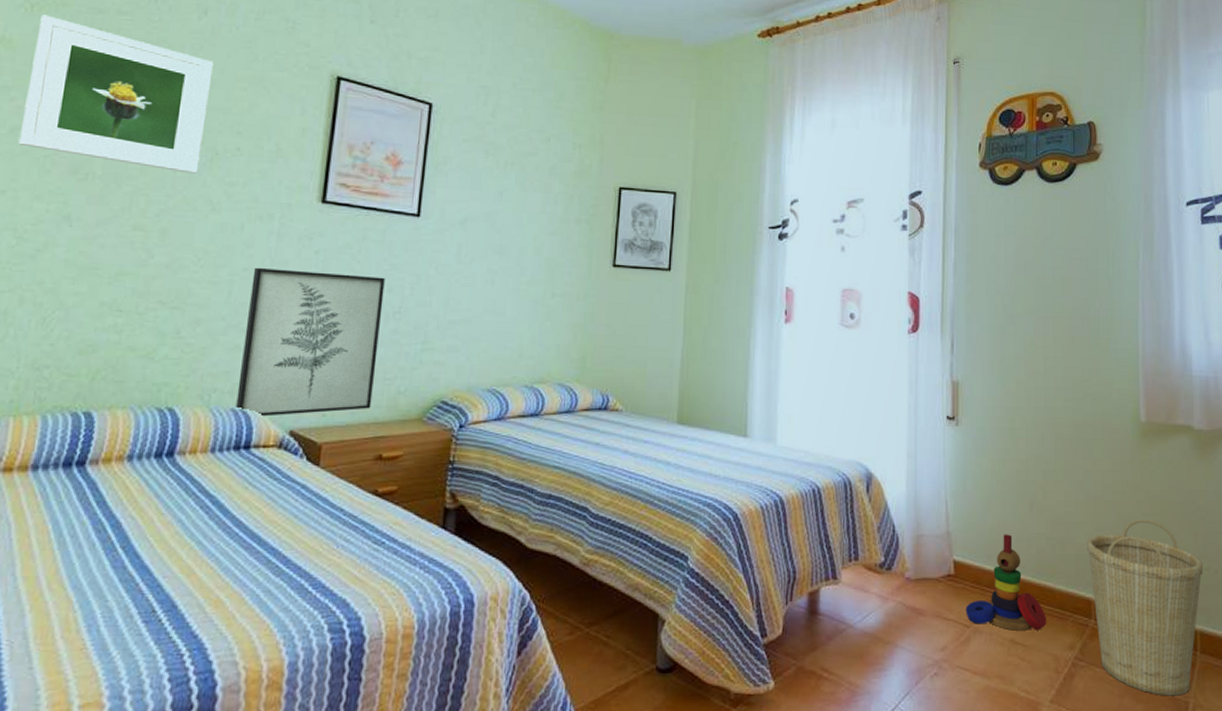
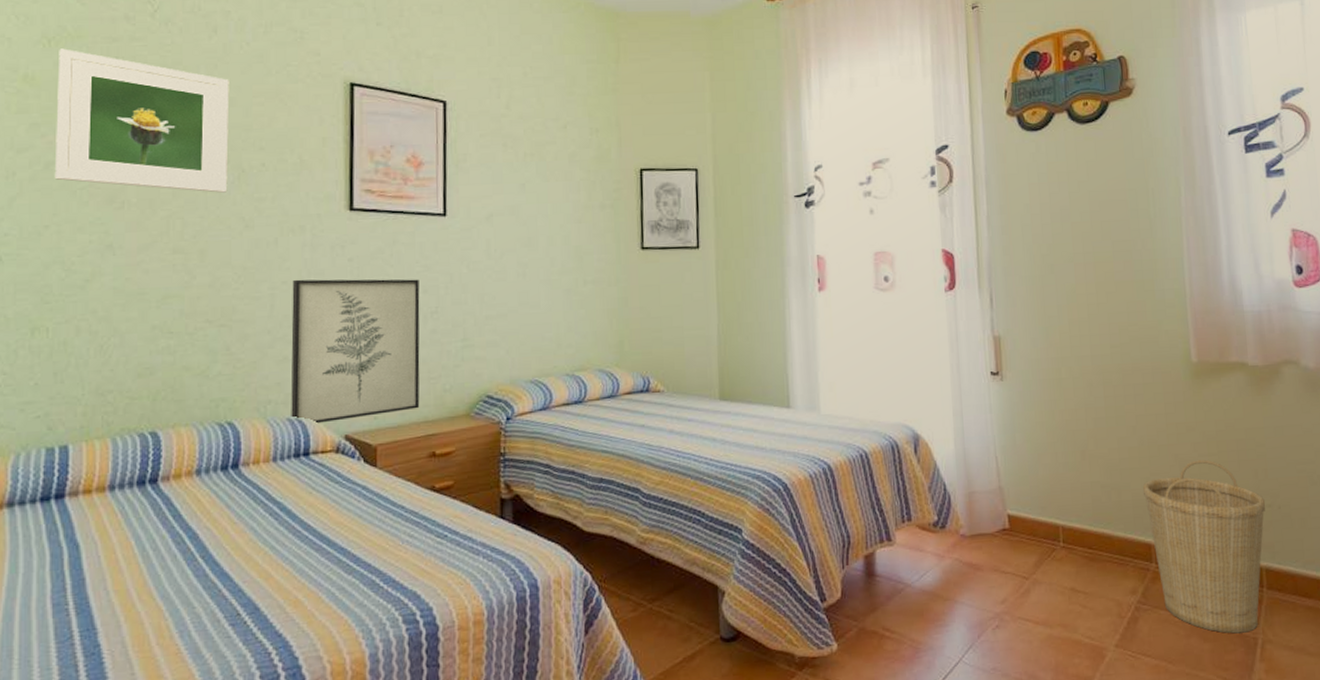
stacking toy: present [966,534,1047,631] -> none [1023,485,1107,580]

